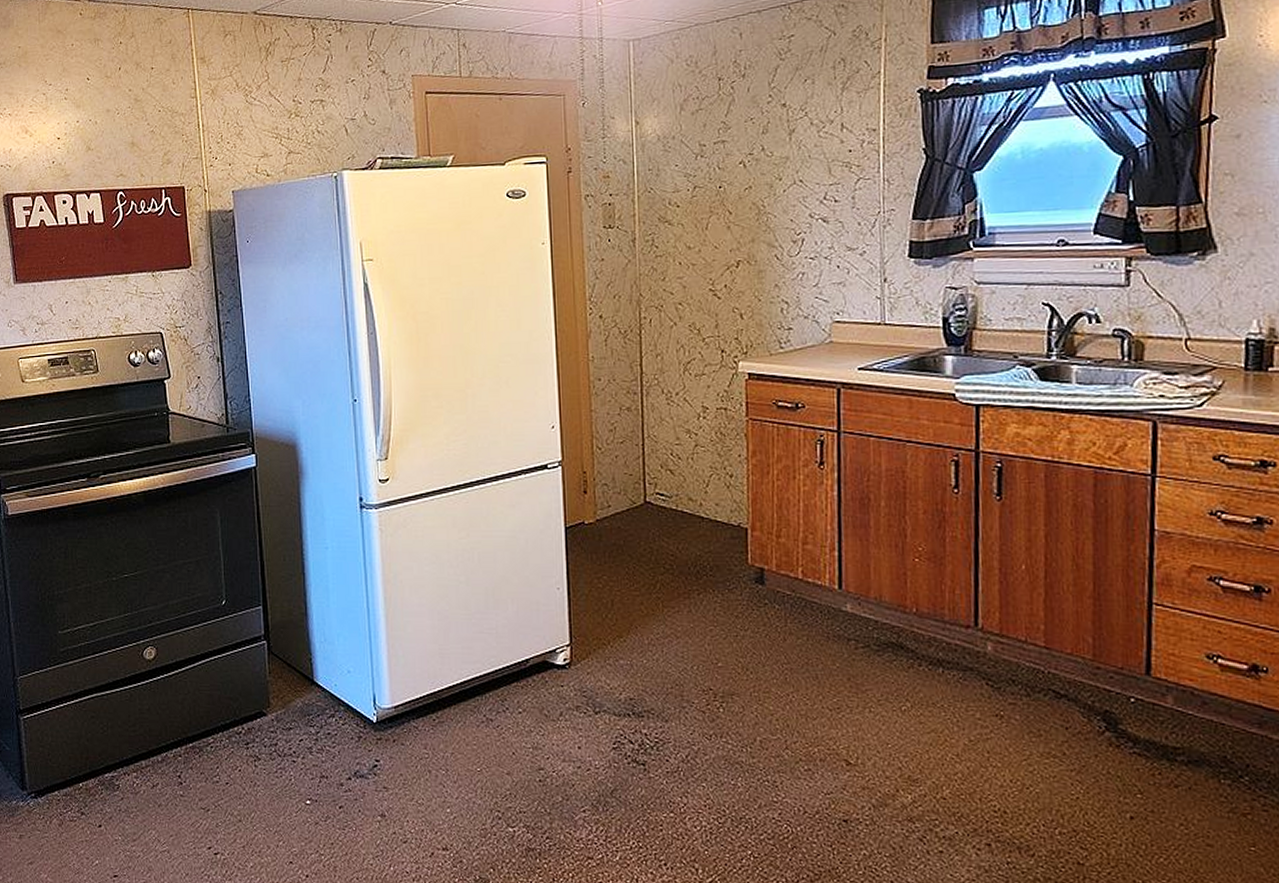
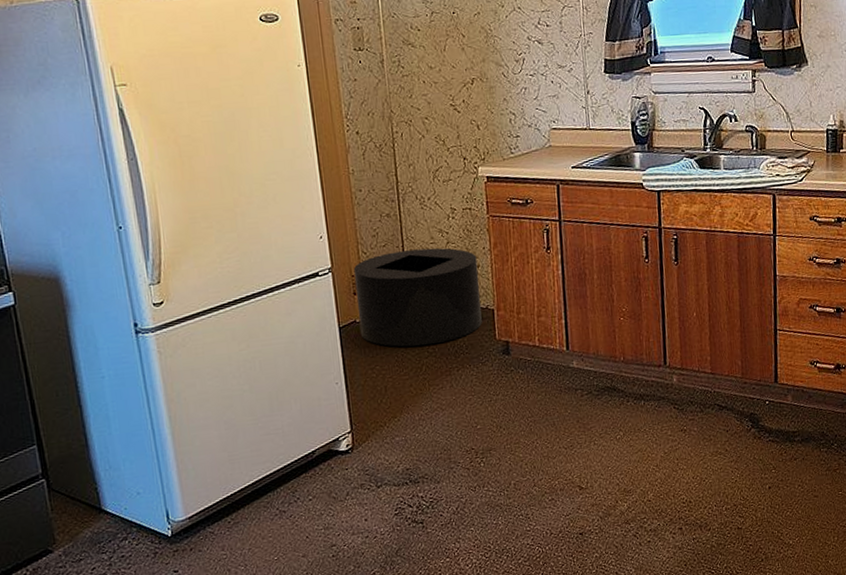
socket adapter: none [585,450,732,560] -> present [353,248,482,347]

